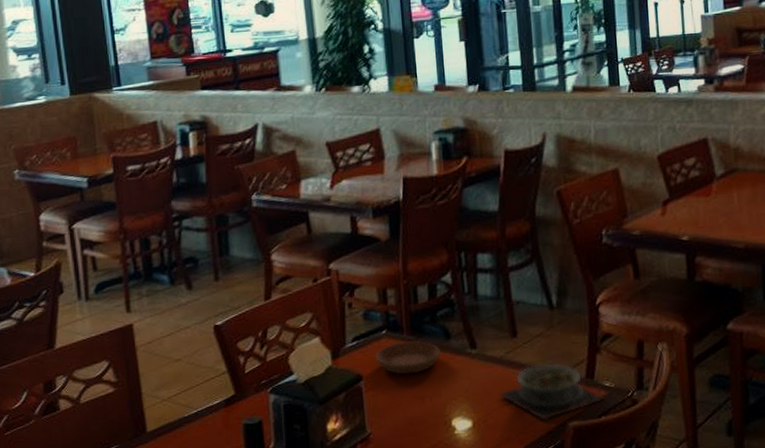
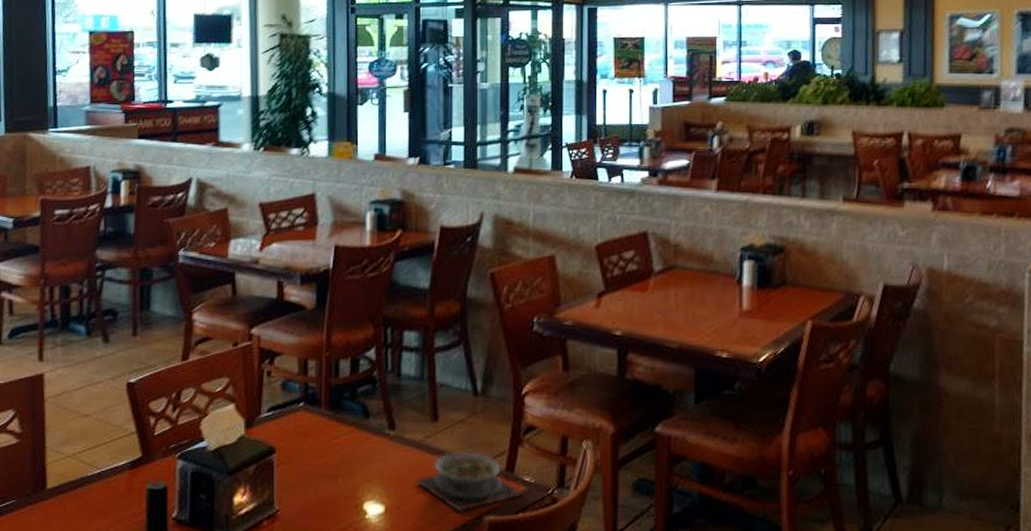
saucer: present [375,340,442,375] -> none [290,415,359,451]

